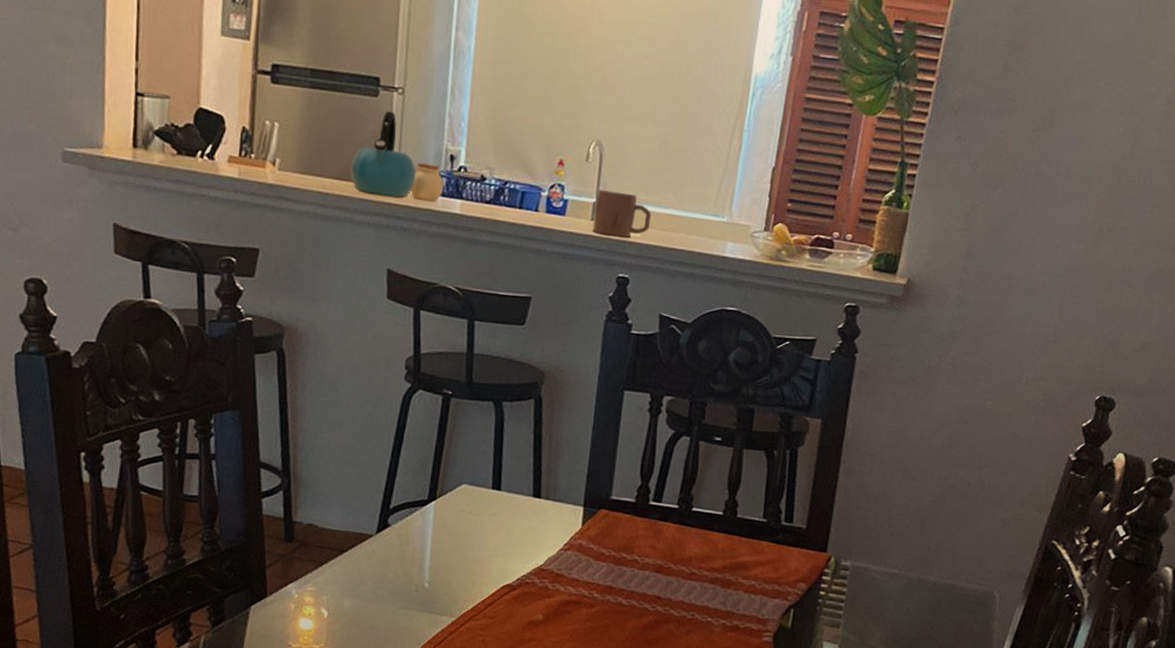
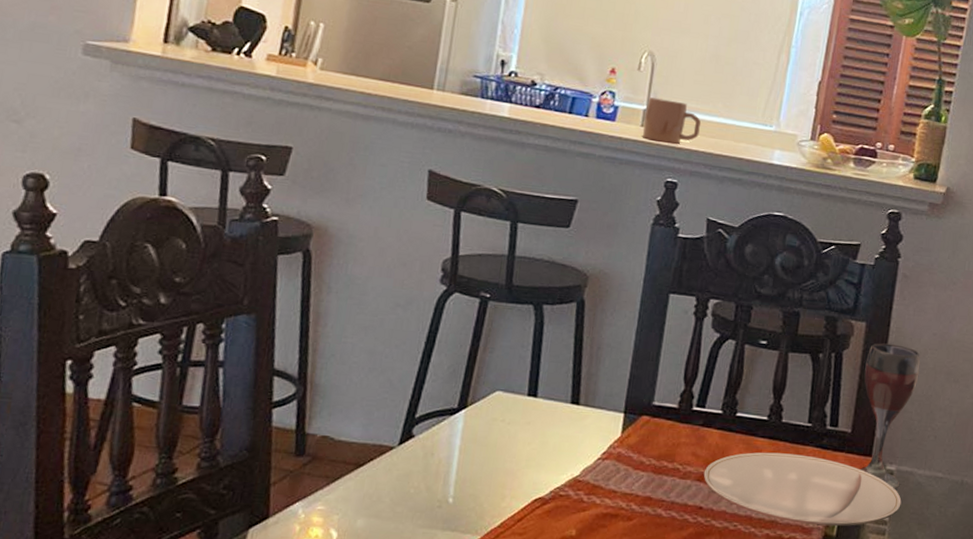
kettle: present [350,111,416,199] -> none [396,16,465,102]
jar: present [410,163,443,203] -> none [458,67,493,106]
plate: none [661,546,856,619] -> present [703,452,902,526]
cup: none [815,440,878,584] -> present [860,343,921,489]

